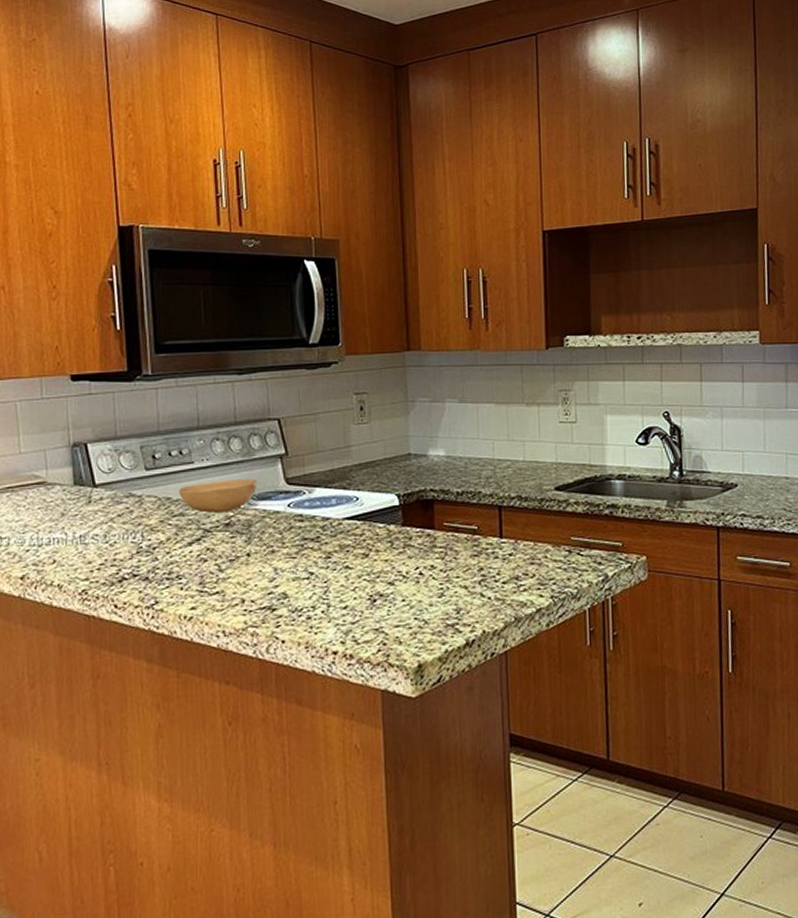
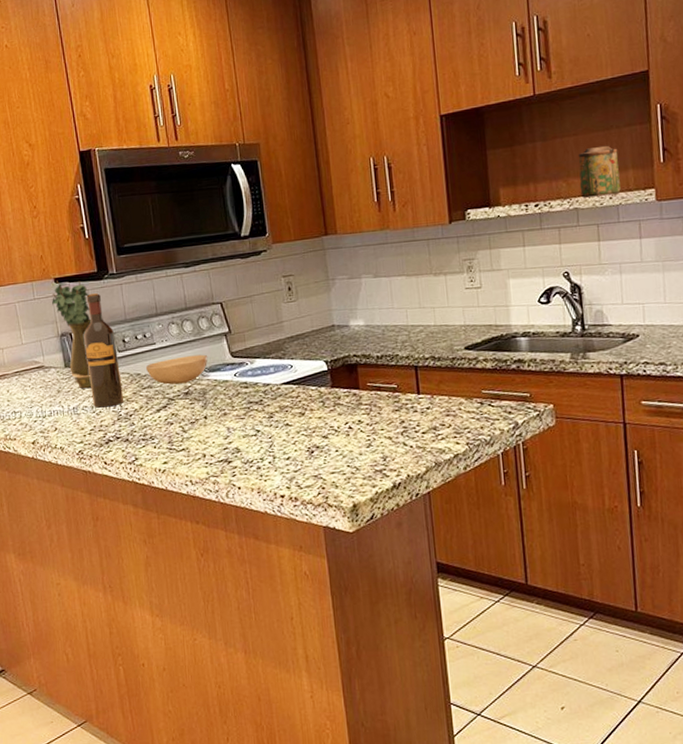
vase: none [65,377,114,512] -> present [52,280,92,388]
wine bottle: none [102,397,147,537] -> present [84,293,123,408]
canister: none [683,281,725,334] -> present [578,145,621,198]

